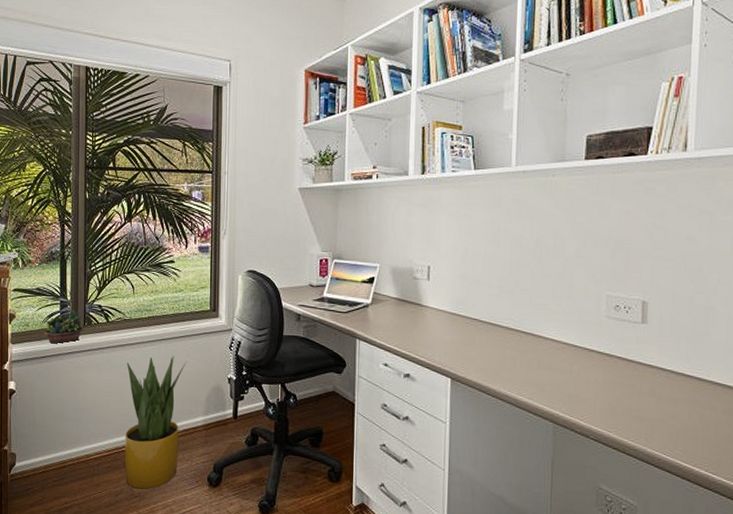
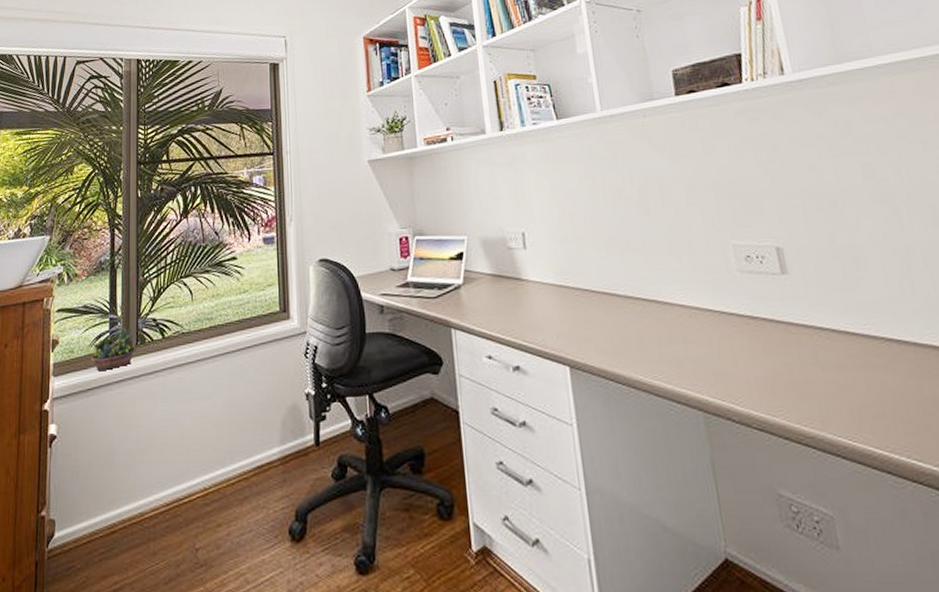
planter: present [125,356,187,489] -> none [186,373,257,554]

